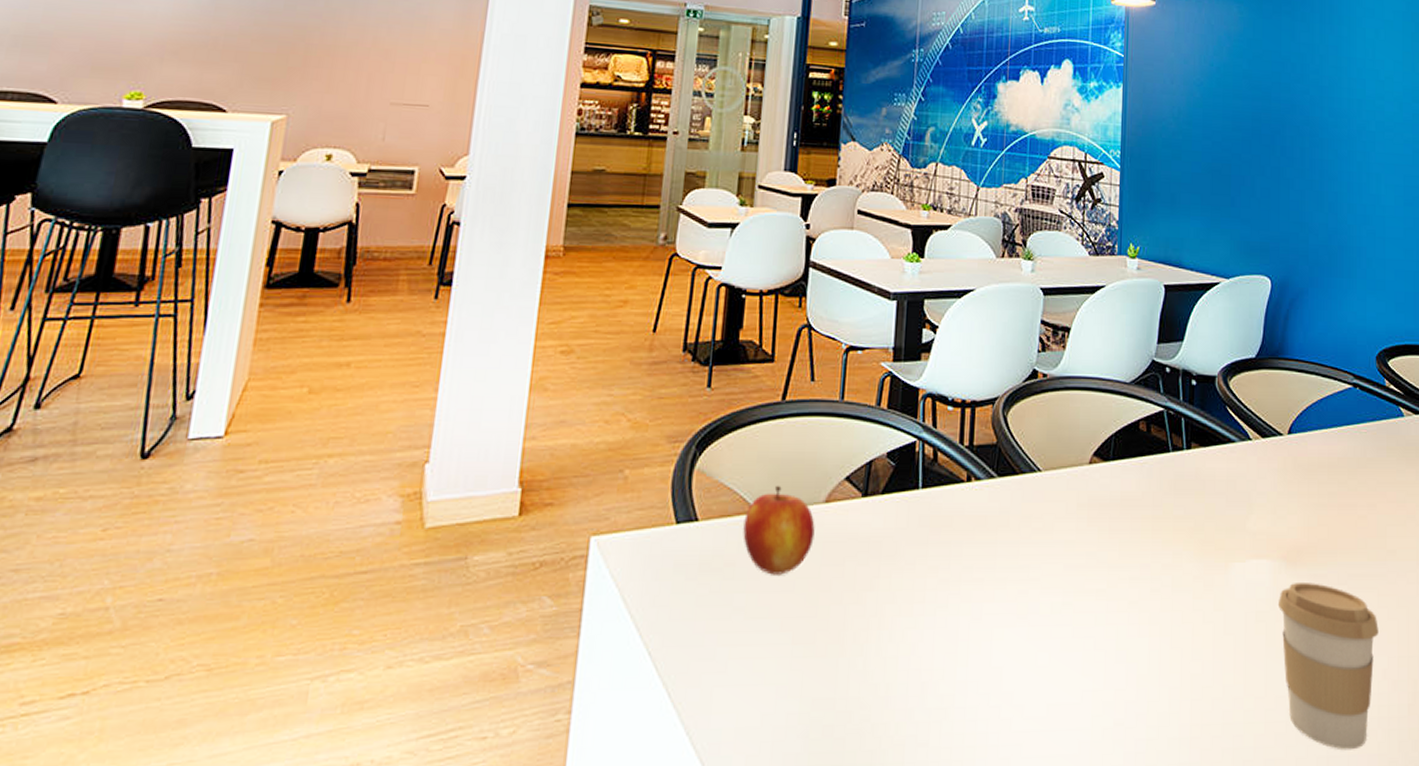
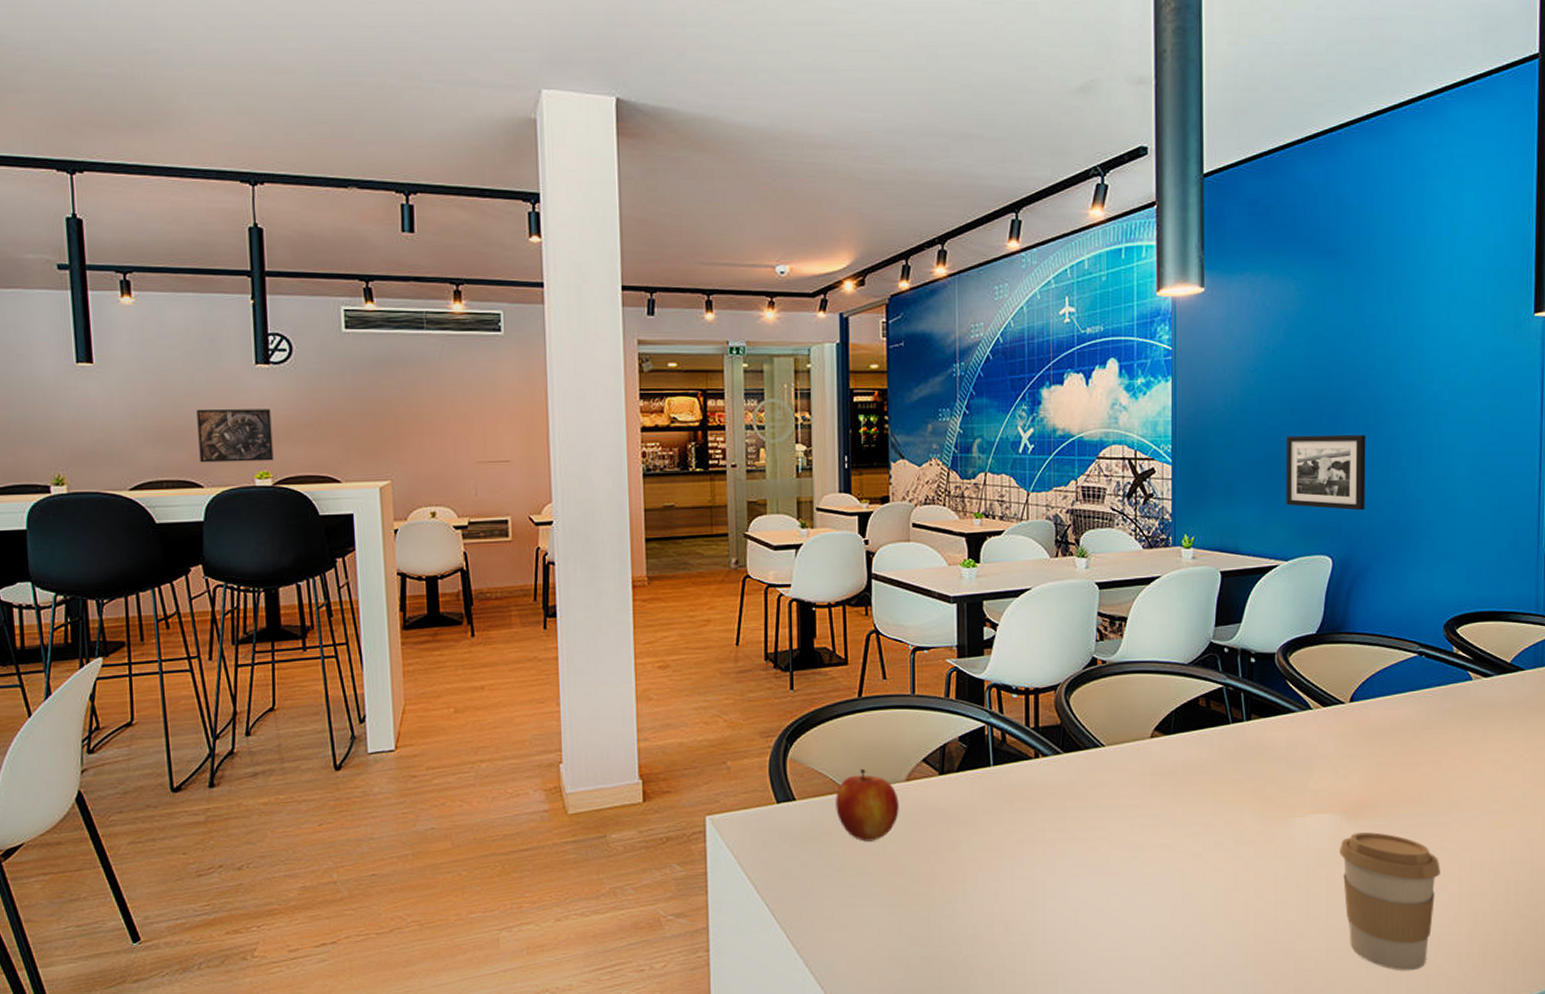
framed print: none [60,15,161,81] -> present [196,409,274,463]
picture frame: none [1228,152,1302,233] -> present [1286,434,1366,511]

